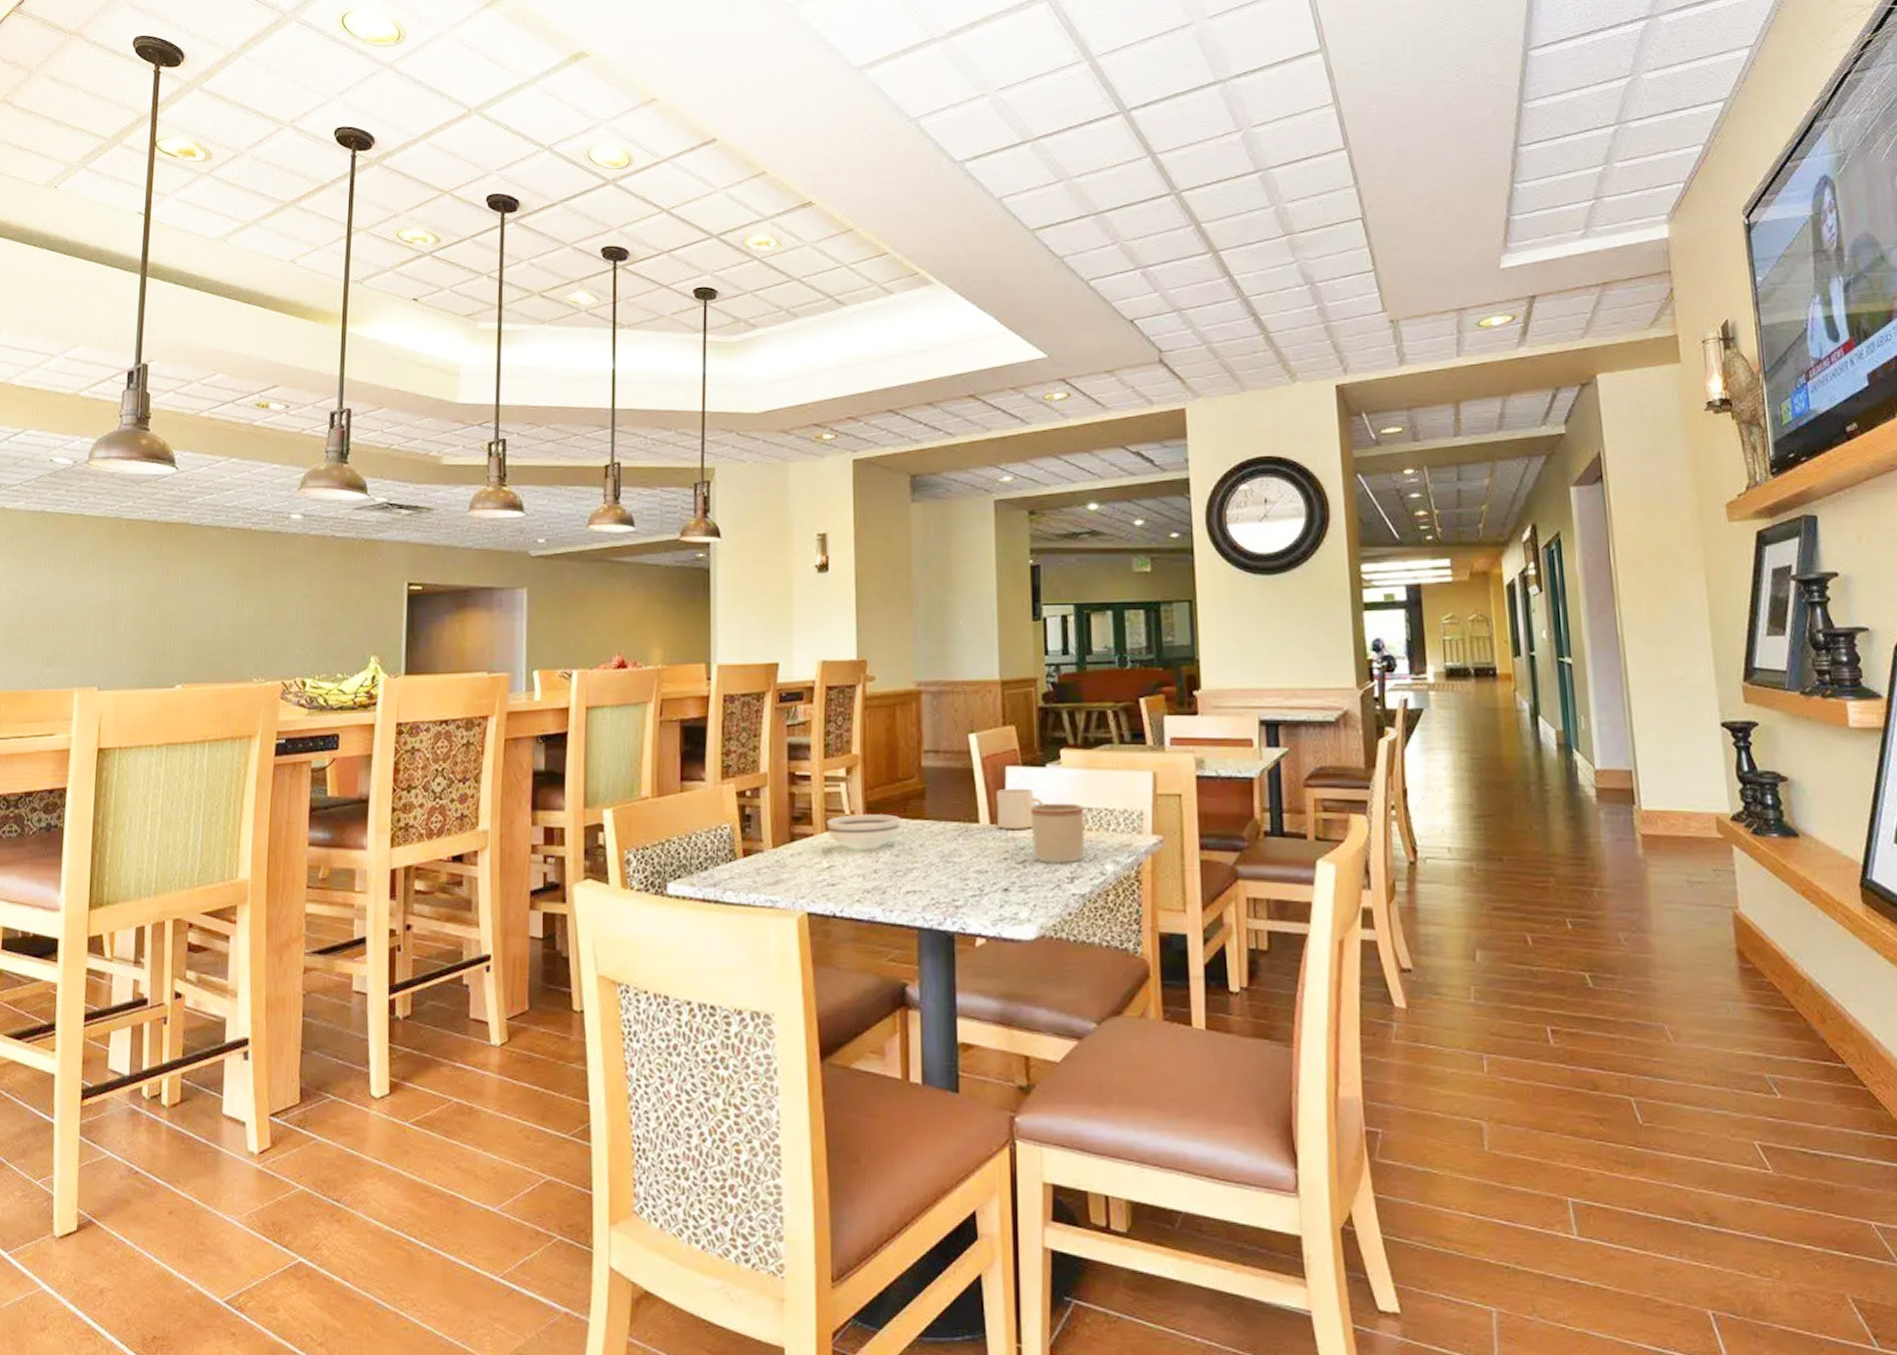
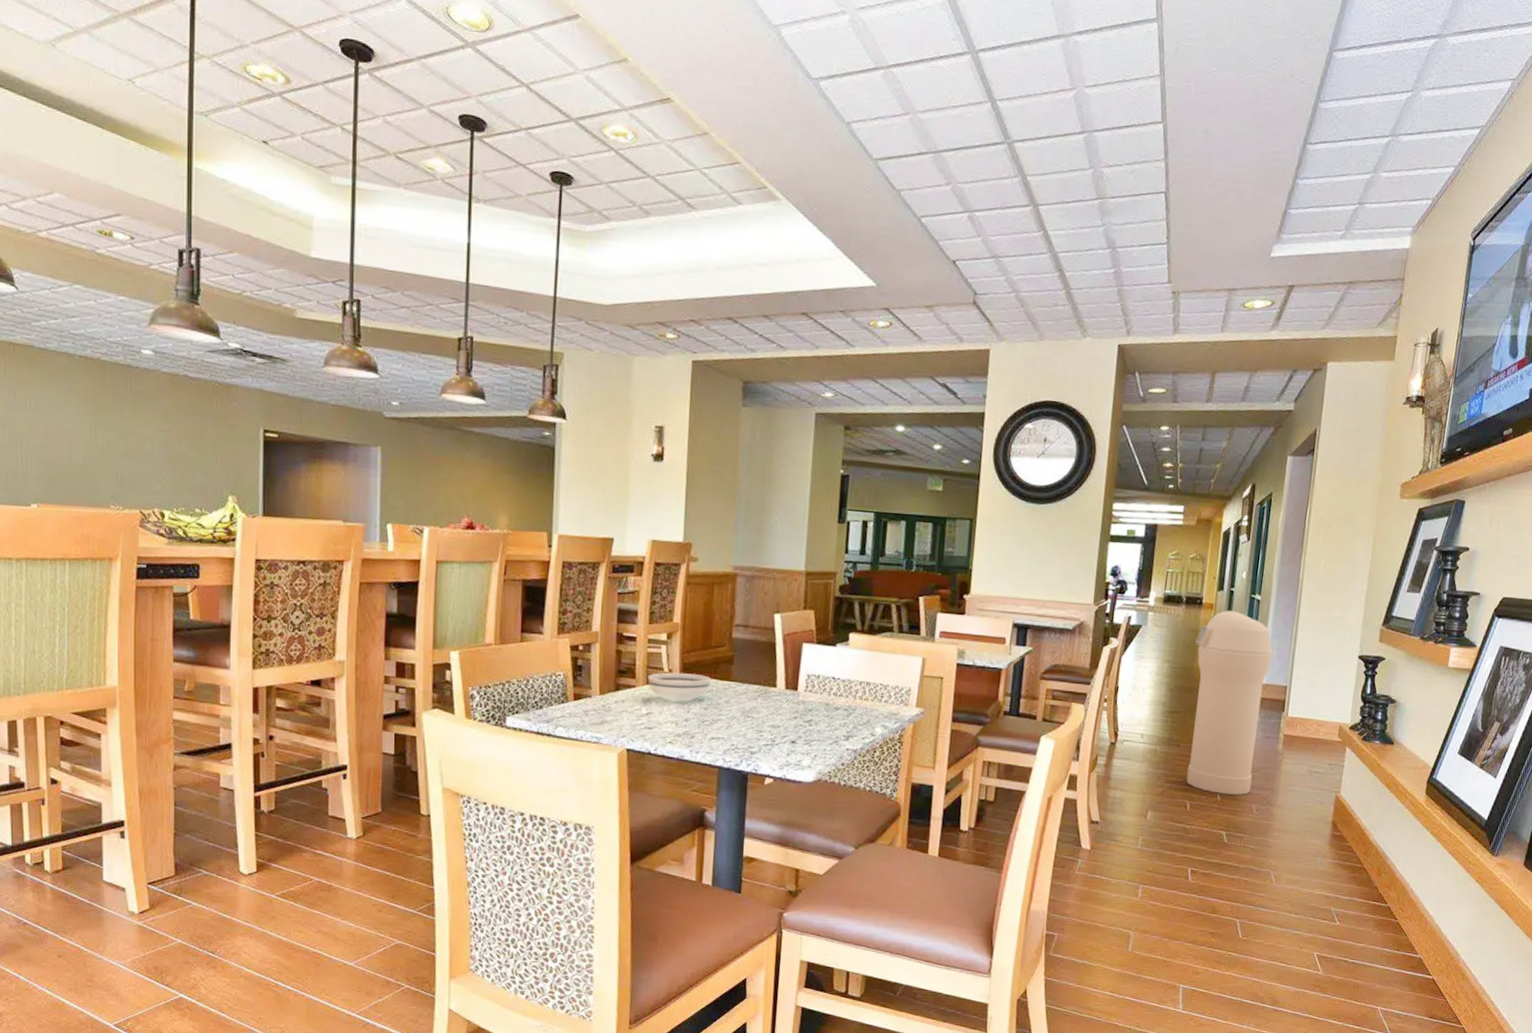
mug: present [995,788,1044,829] -> none [791,661,831,695]
mug: present [1030,803,1086,863] -> none [818,676,864,725]
trash can: none [1497,679,1611,921] -> present [1186,610,1273,795]

